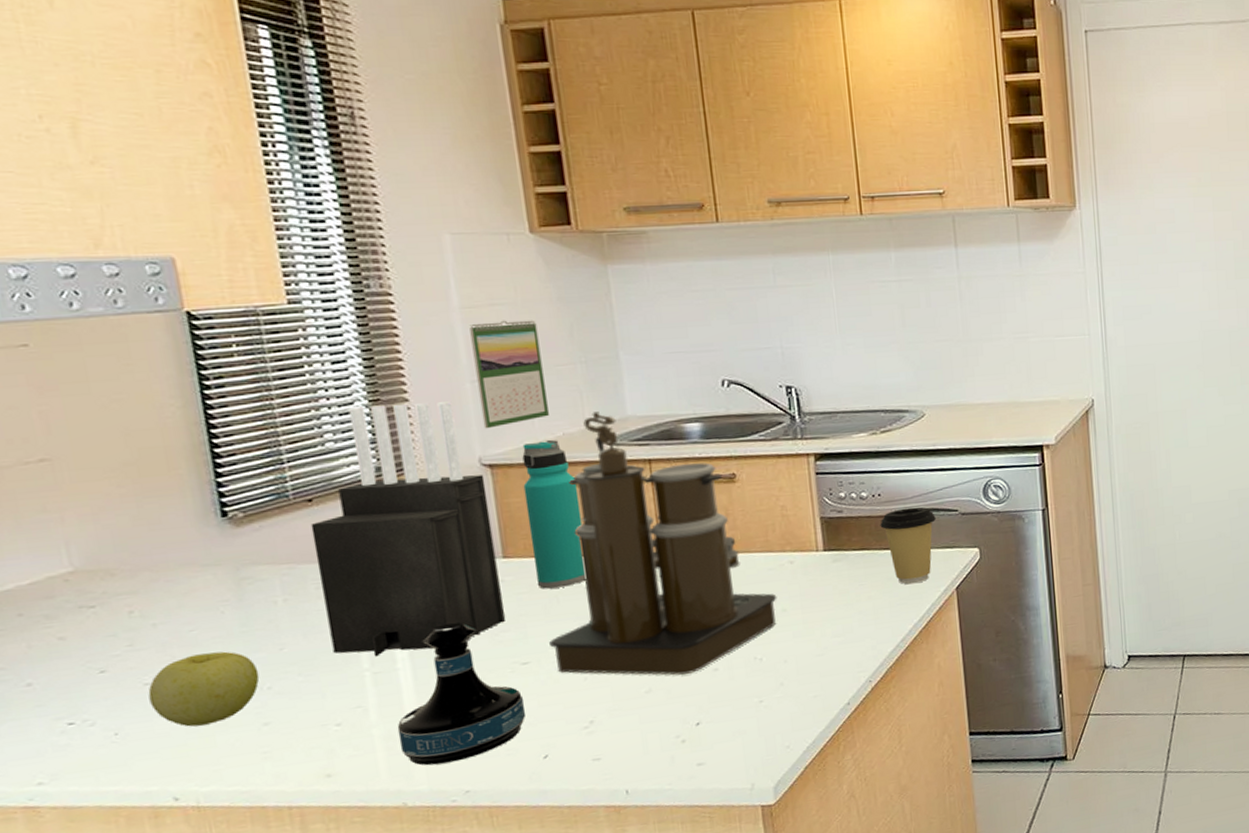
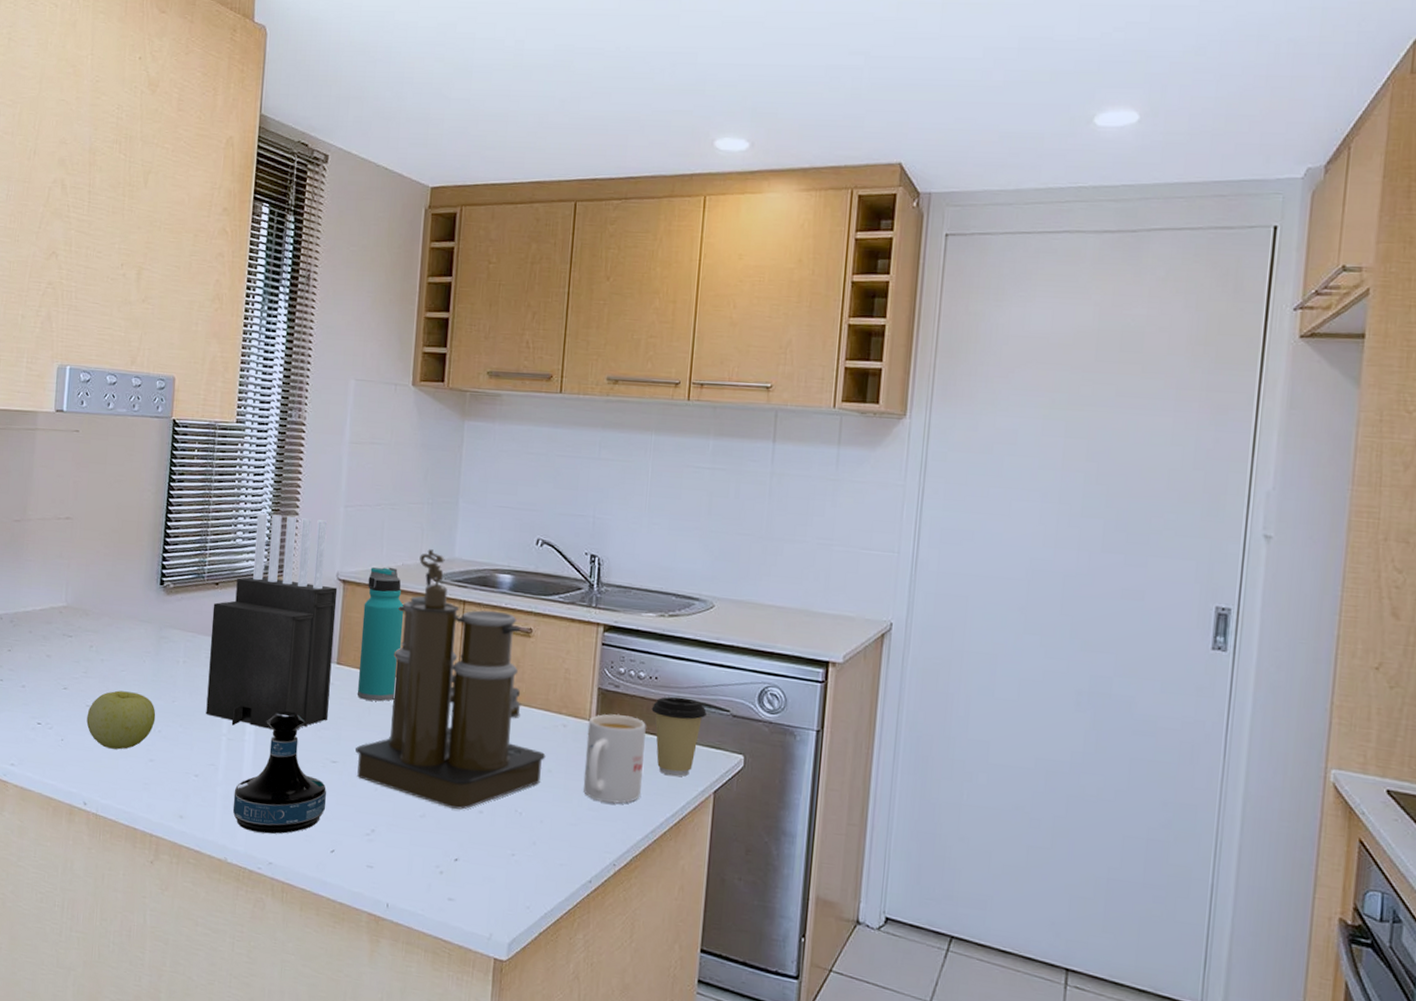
calendar: present [469,320,549,429] -> none [346,457,402,549]
mug: none [816,537,884,626] -> present [583,714,647,804]

